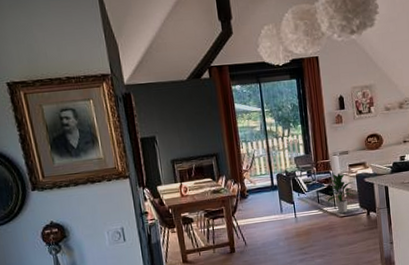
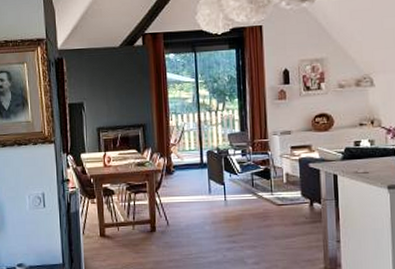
indoor plant: present [327,172,356,213] -> none [263,154,297,200]

